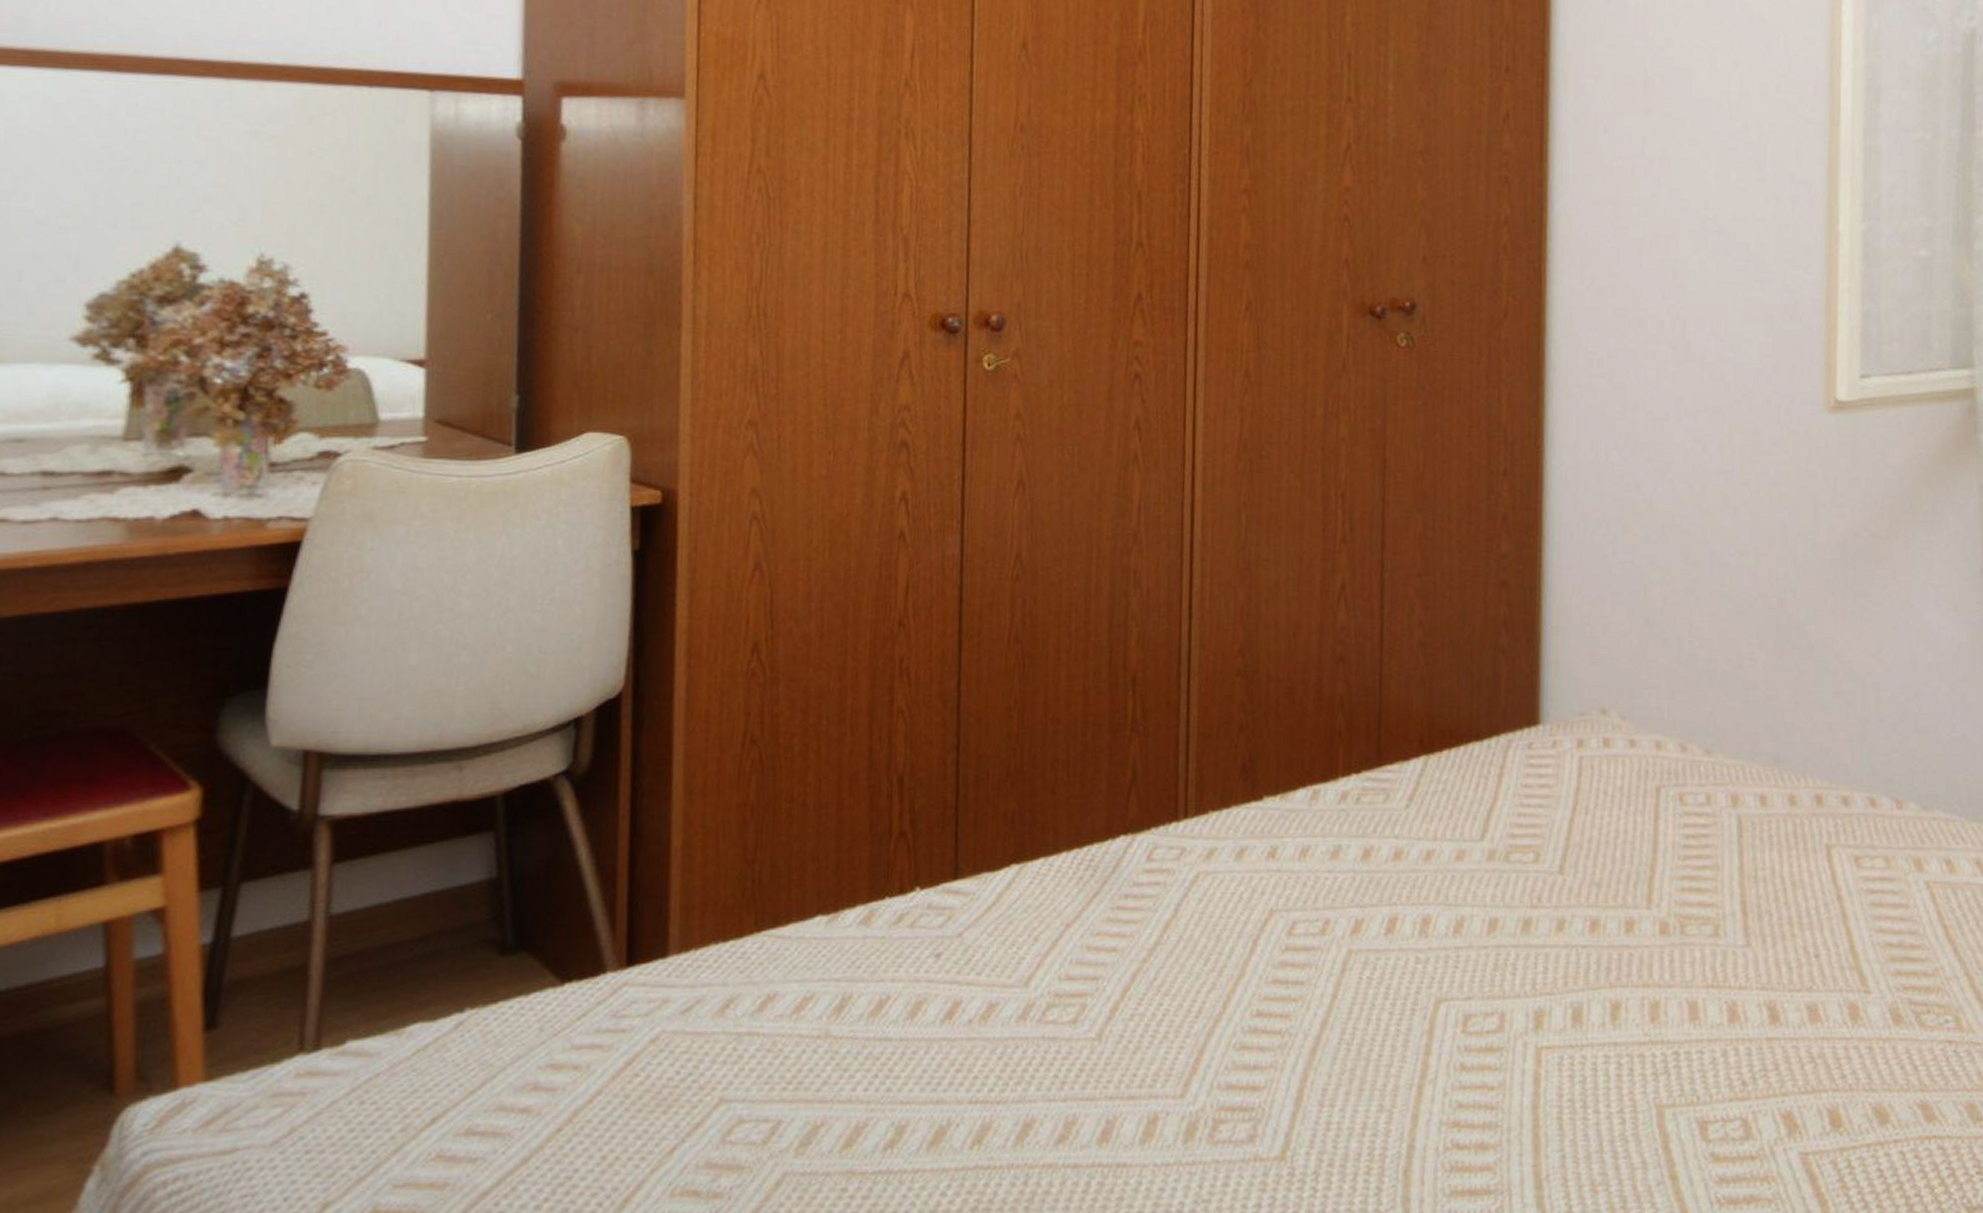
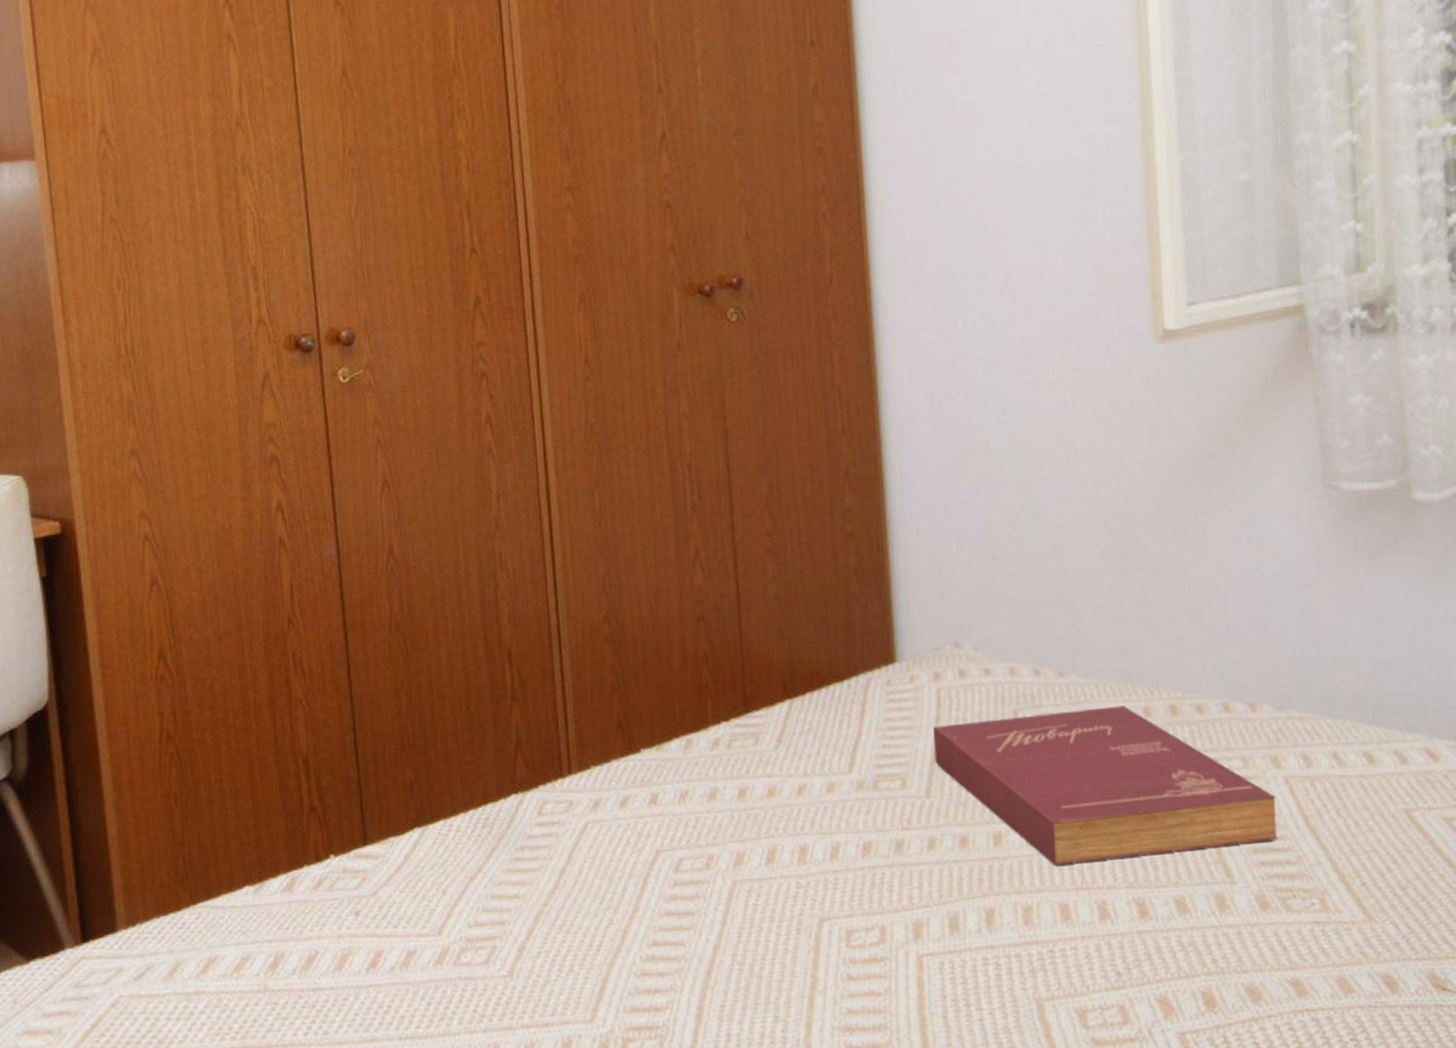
book: none [1570,791,1918,960] -> present [933,705,1278,866]

